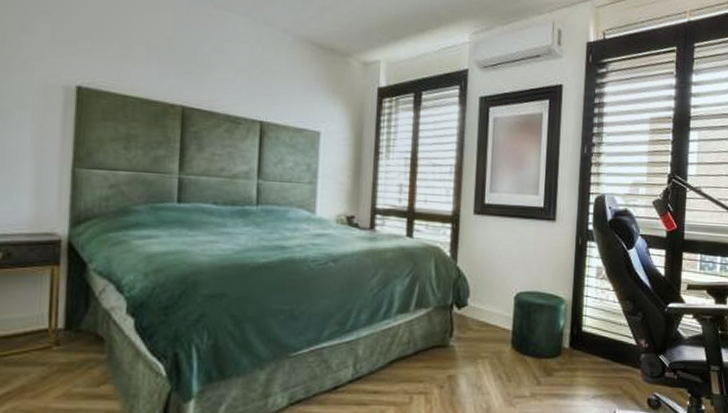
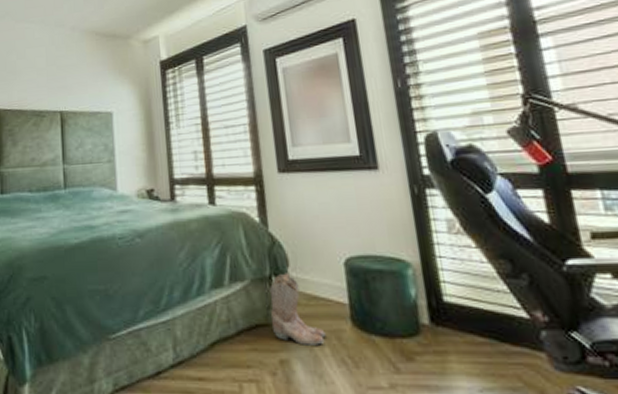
boots: none [447,302,490,364] -> present [270,273,326,345]

